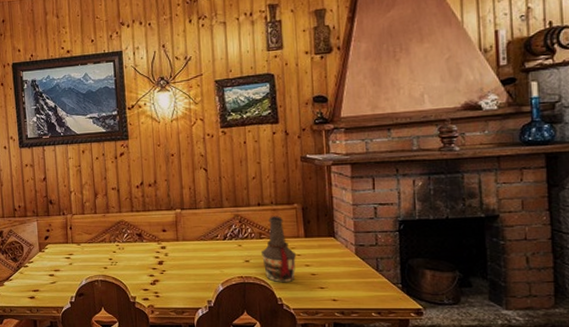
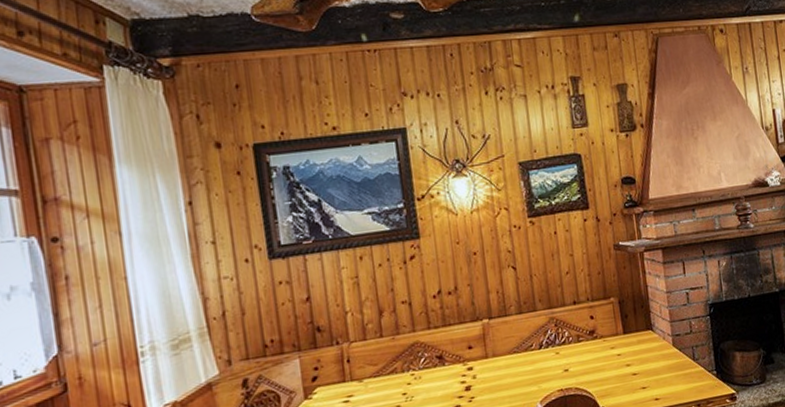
bottle: present [261,216,297,283] -> none [581,313,617,390]

